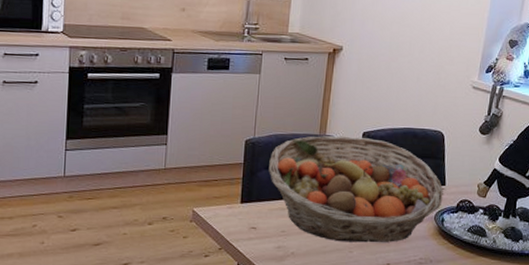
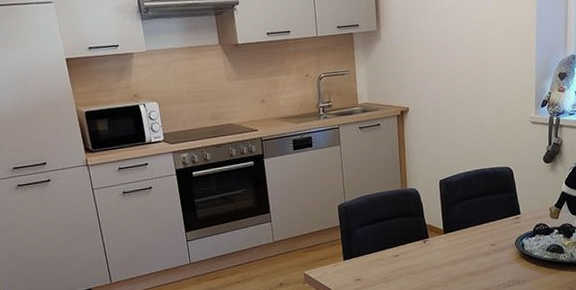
fruit basket: present [269,135,443,243] -> none [362,184,520,279]

